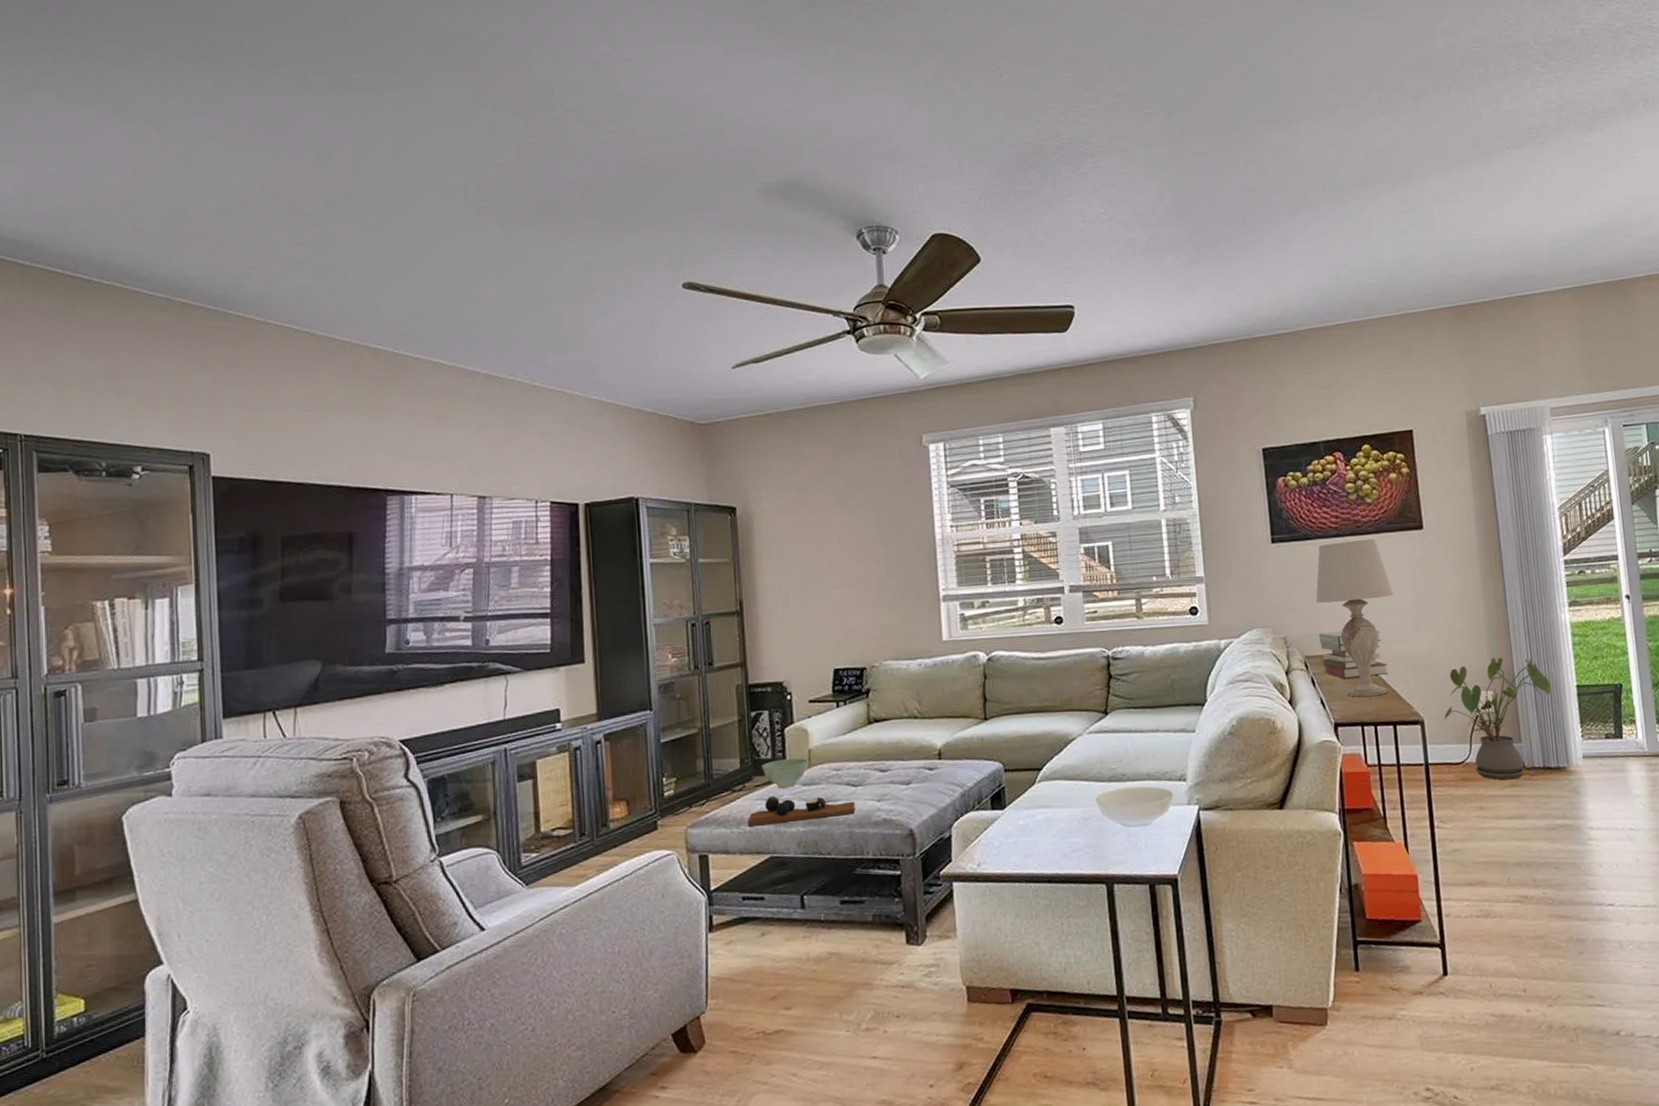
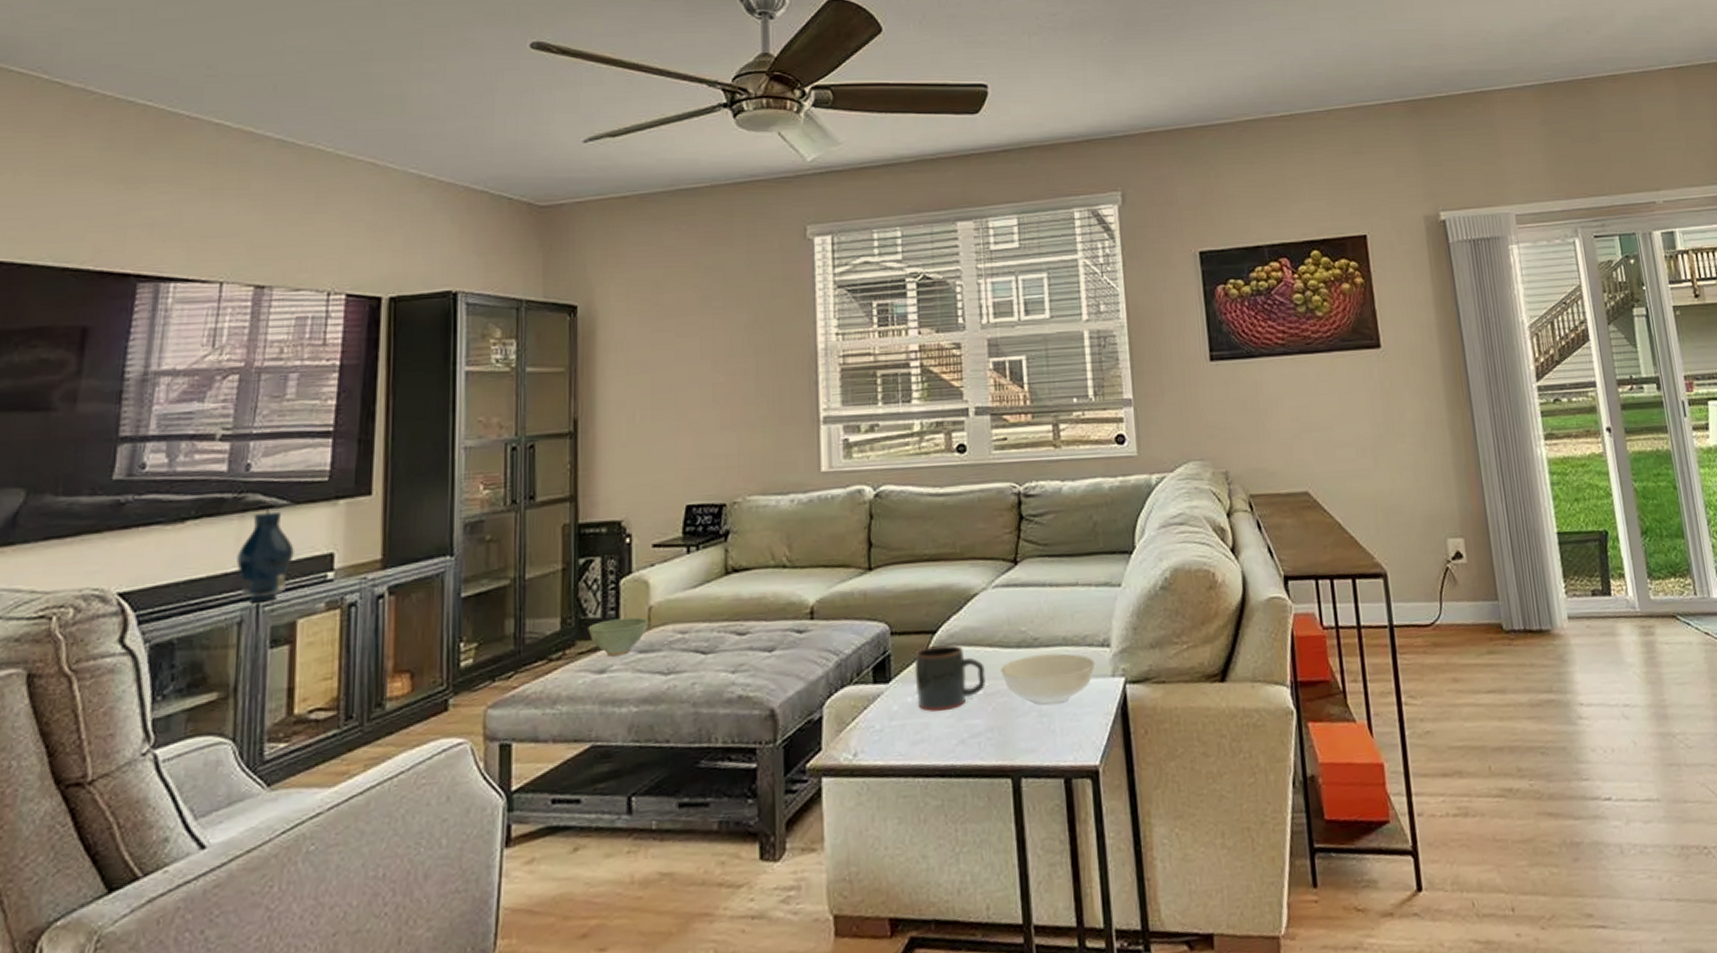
vase: none [485,676,529,747] -> present [235,511,294,603]
decorative tray: present [748,795,855,827] -> none [566,665,703,706]
mug: none [1024,779,1083,832] -> present [914,644,985,712]
table lamp: present [1316,538,1393,697] -> none [1261,357,1349,545]
books: present [1318,630,1389,679] -> none [1264,465,1346,523]
house plant: present [1444,657,1551,780] -> none [1409,498,1529,646]

